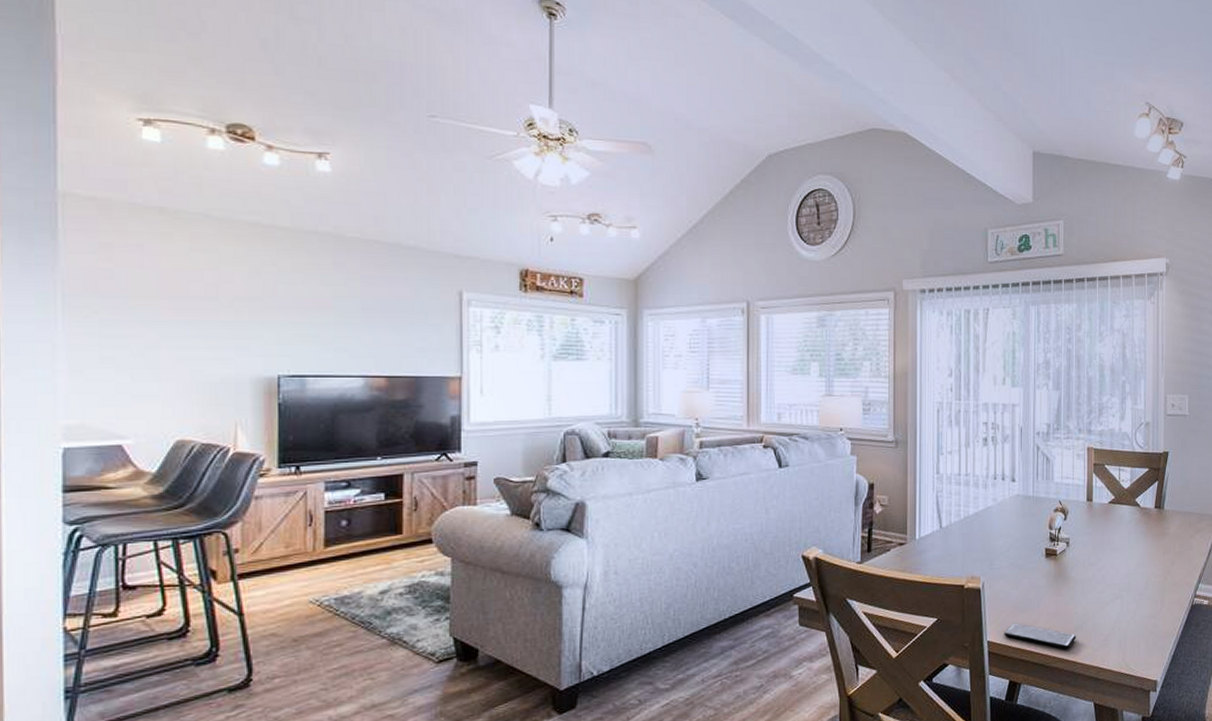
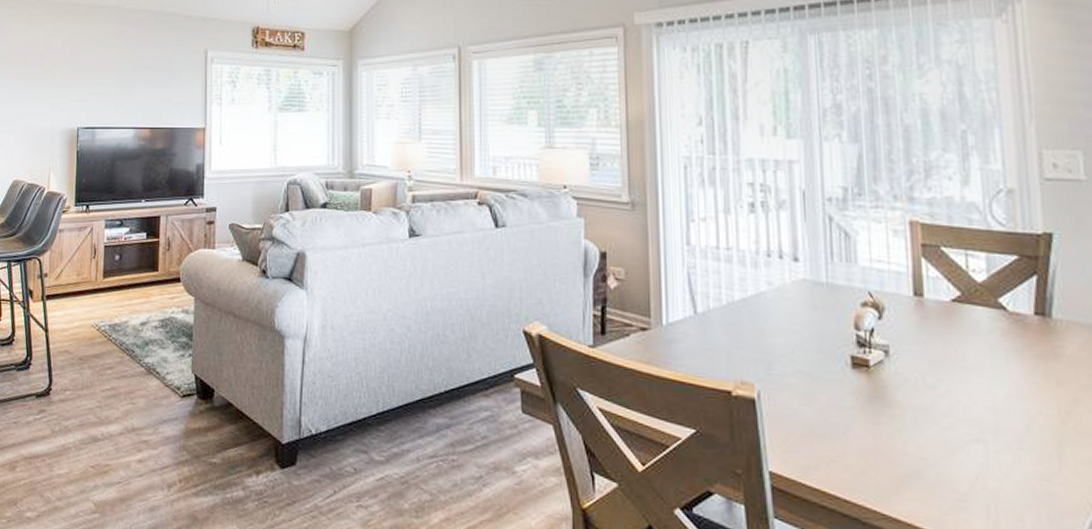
smartphone: present [1004,622,1076,649] -> none [793,452,910,504]

